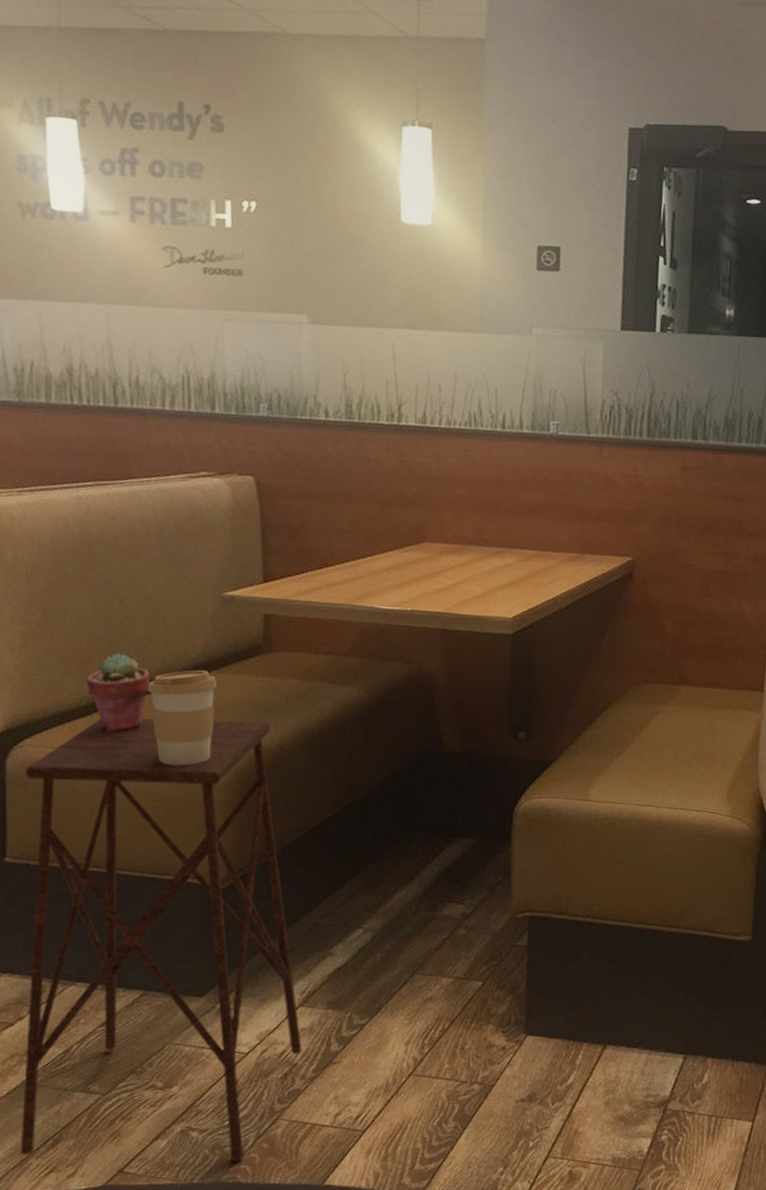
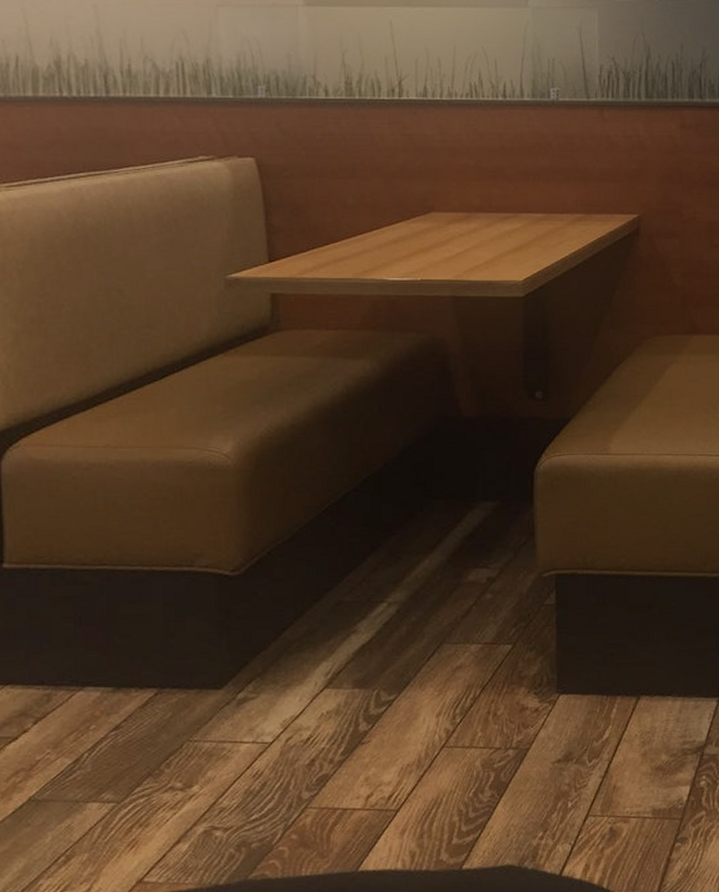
side table: present [20,718,302,1163] -> none [23,402,329,876]
potted succulent: present [86,652,150,732] -> none [85,343,153,424]
coffee cup: present [148,669,217,765] -> none [152,354,225,453]

